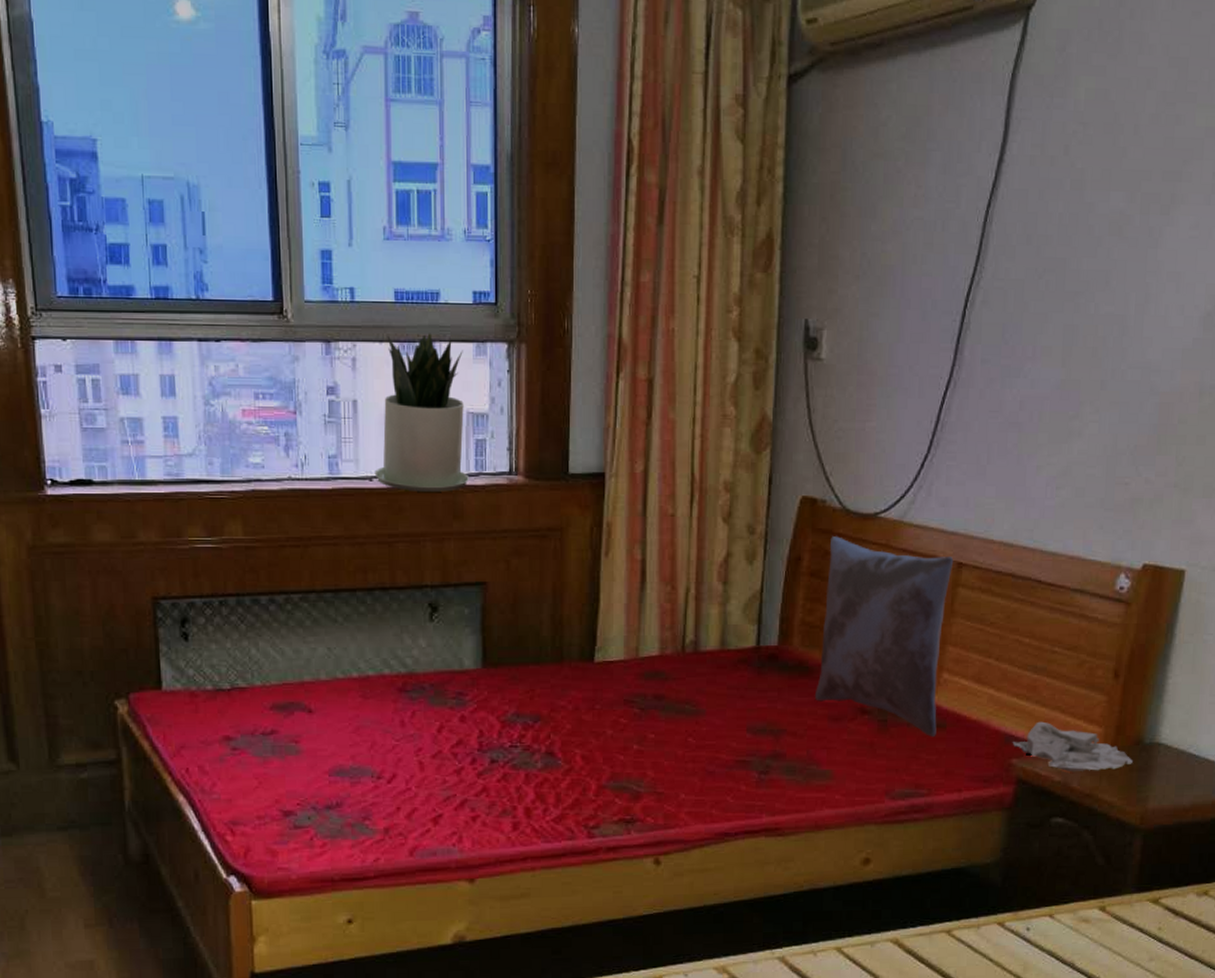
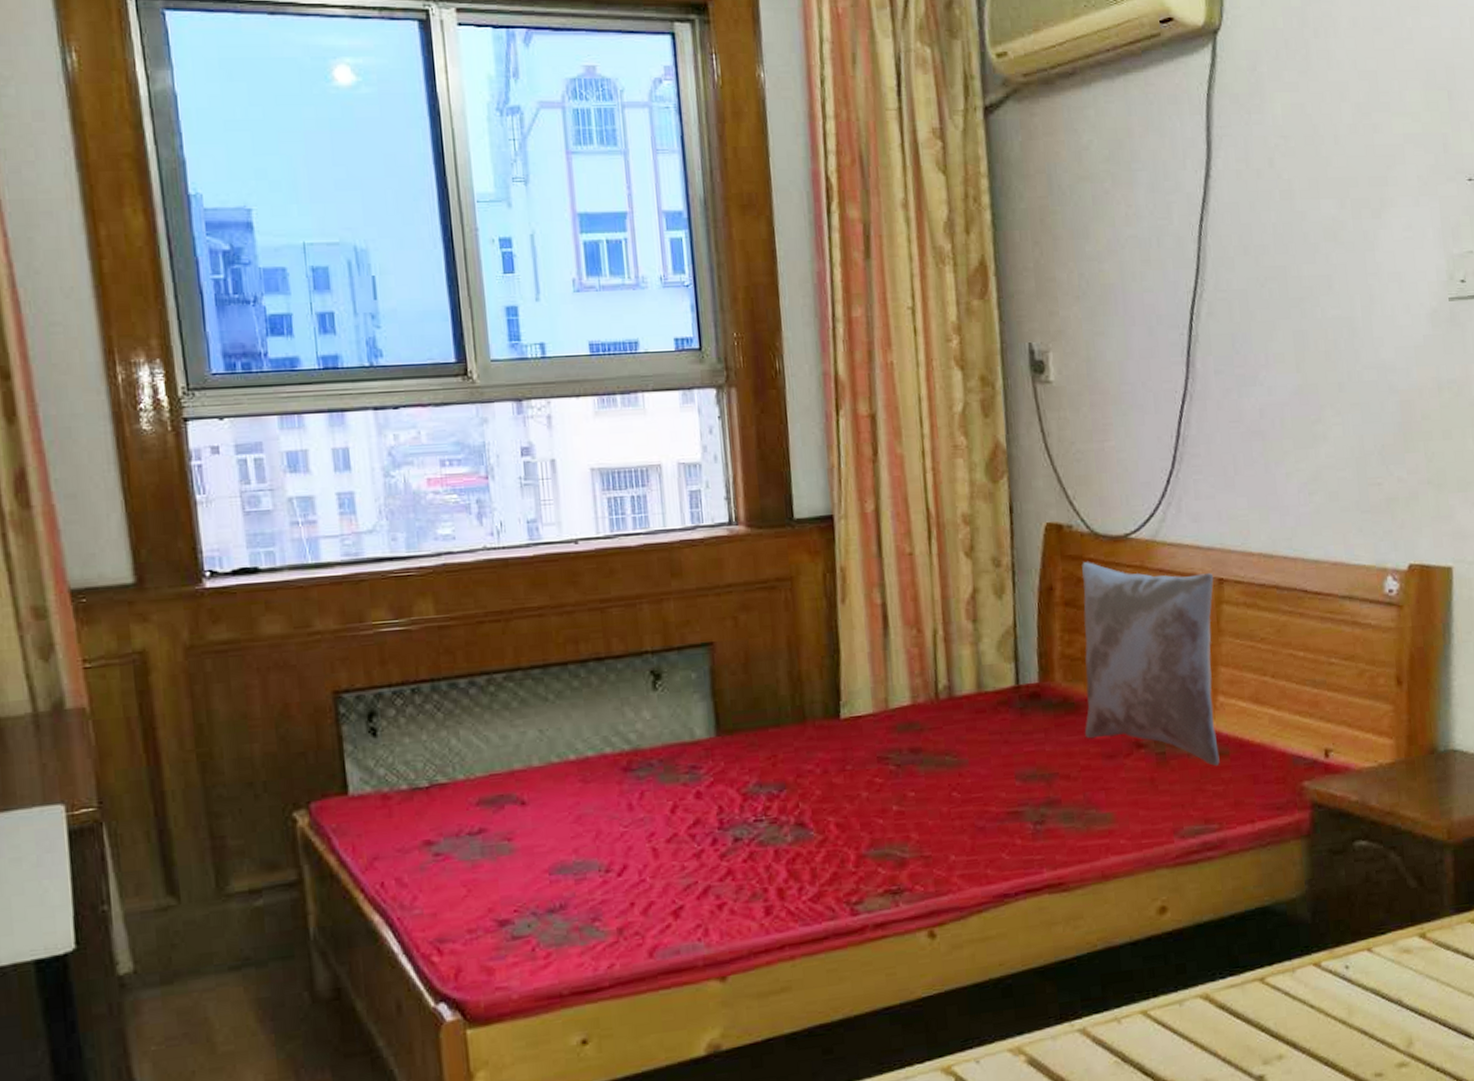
planter: present [374,333,470,492] -> none [579,384,686,552]
tissue: present [1012,721,1133,773] -> none [1301,738,1430,790]

